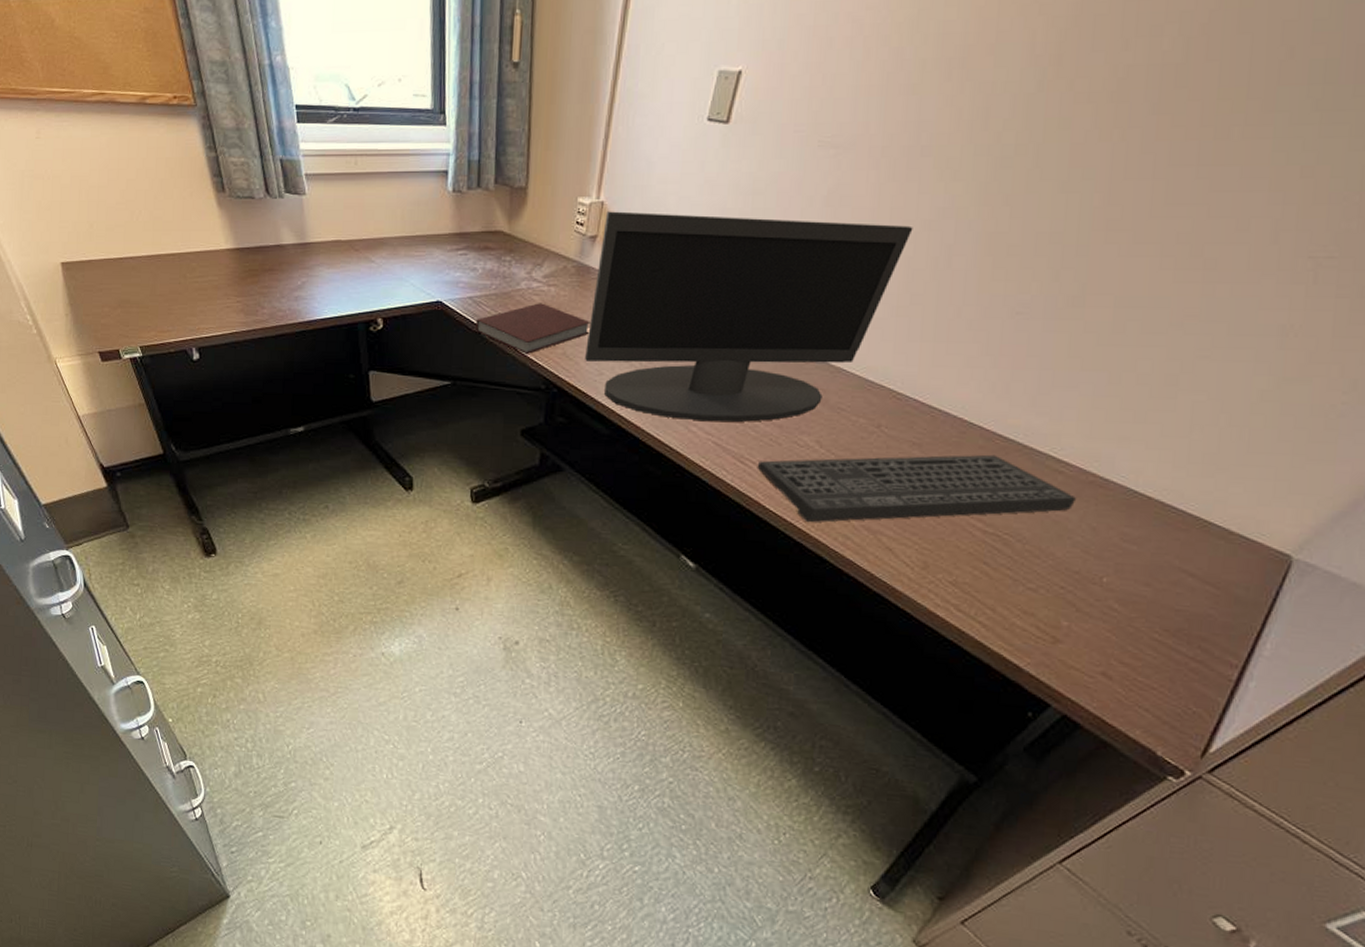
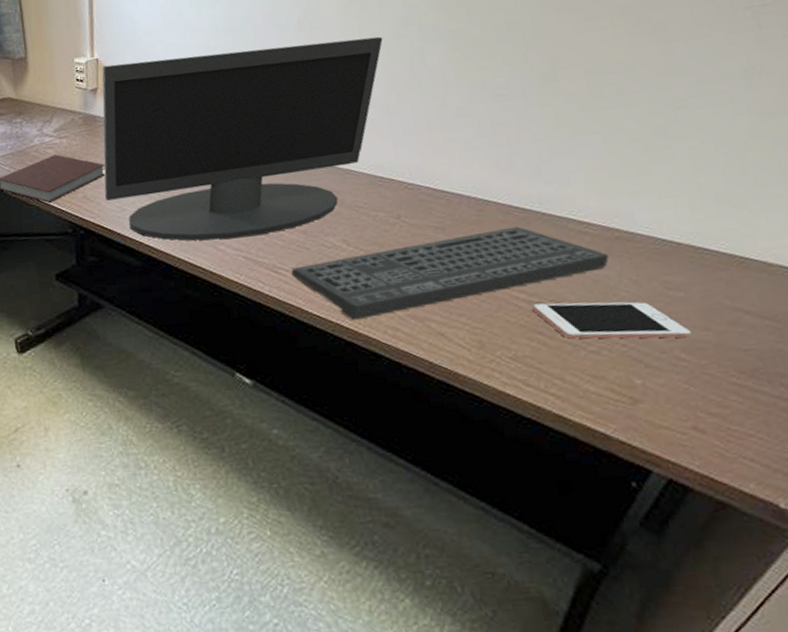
cell phone: none [985,535,1132,590] -> present [532,301,692,339]

